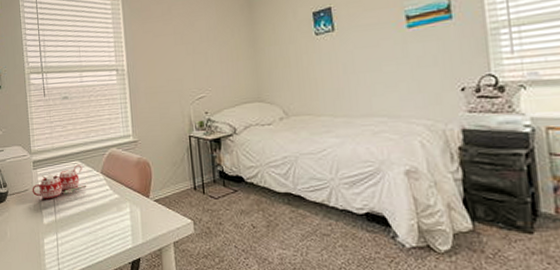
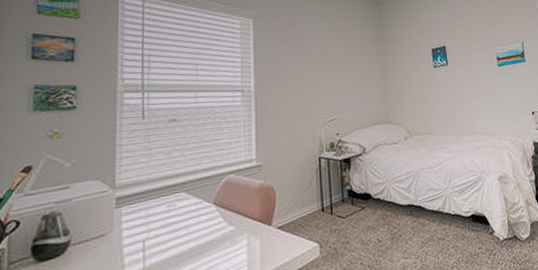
mug: present [32,164,87,199] -> none [111,196,193,244]

